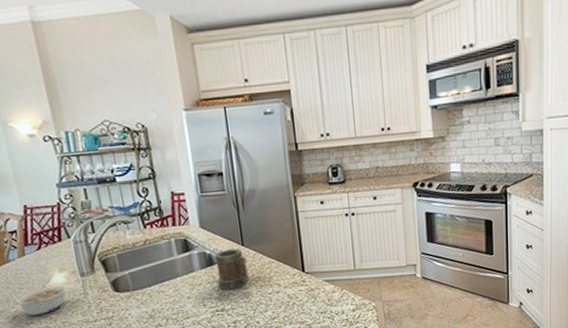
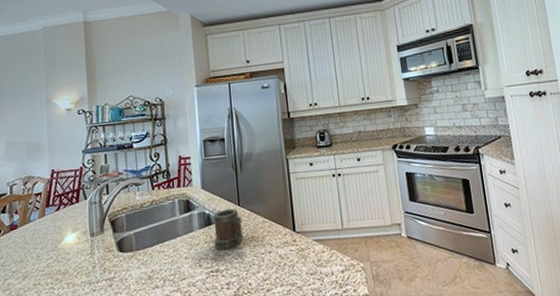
legume: present [14,285,68,316] -> none [27,245,77,276]

